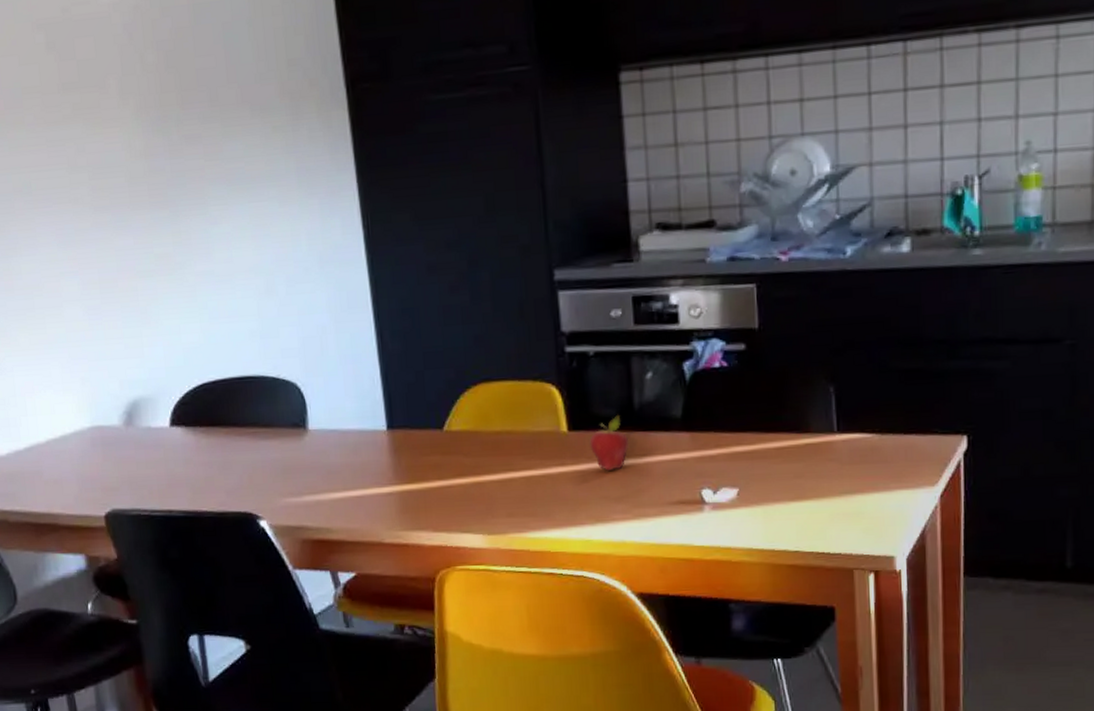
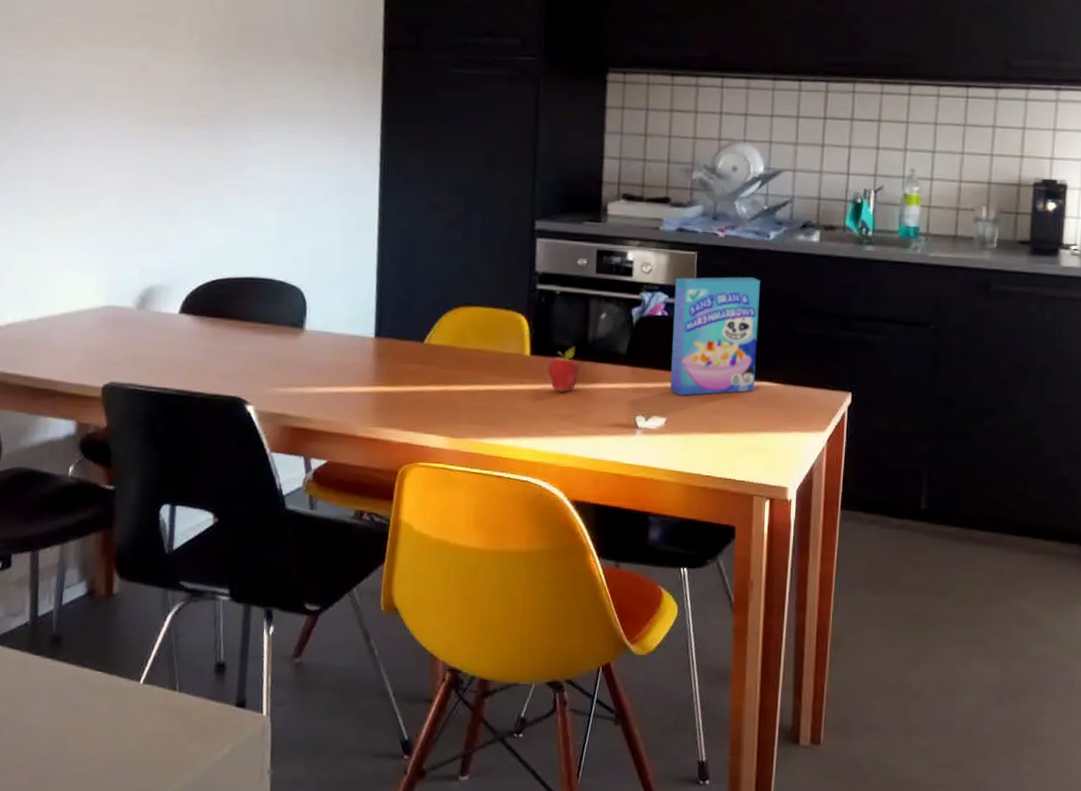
cereal box: none [733,306,844,460] -> present [670,276,760,396]

